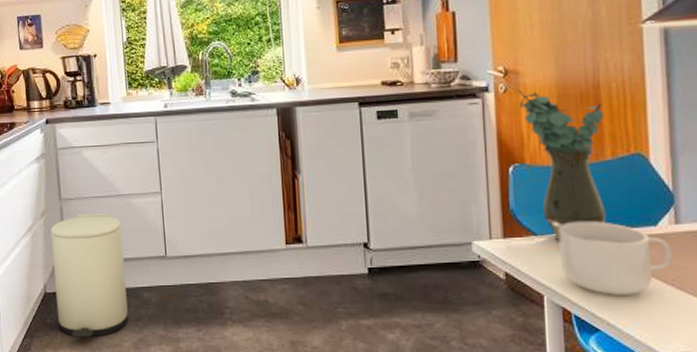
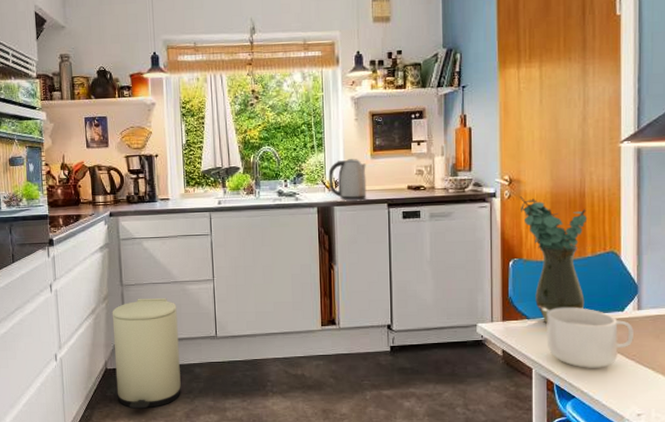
kettle: none [288,51,334,100] -> present [328,158,367,201]

